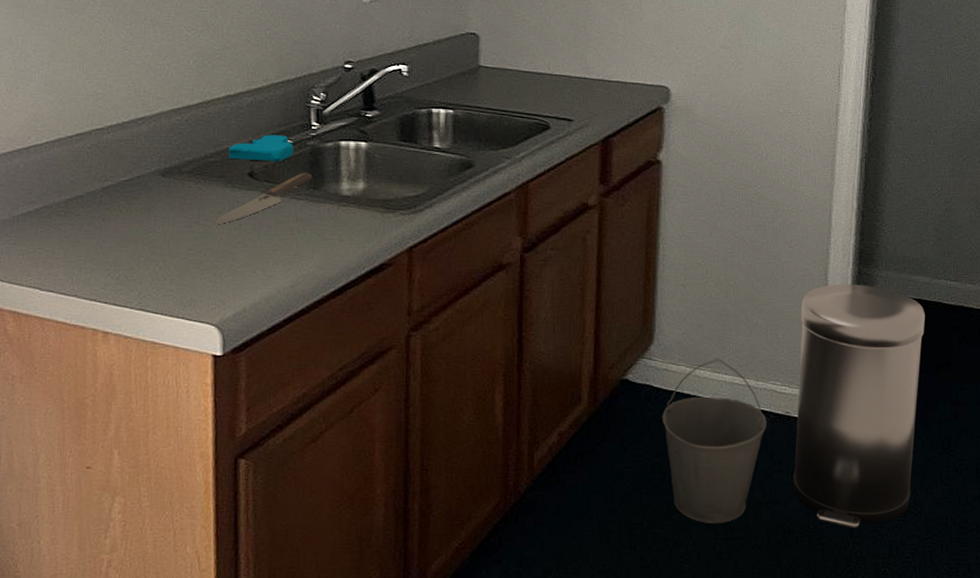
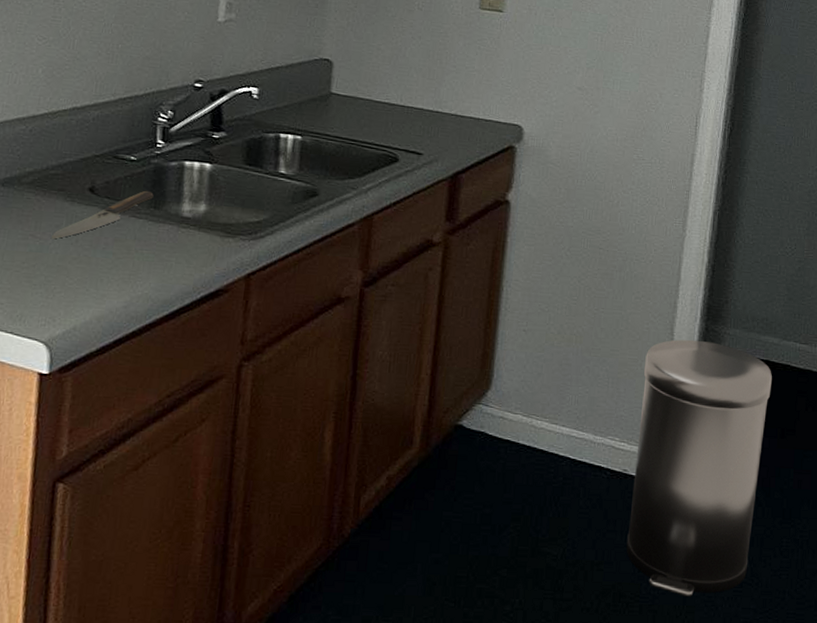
sponge: present [228,134,294,162] -> none [70,150,137,179]
bucket: present [662,359,767,523] -> none [495,409,603,582]

